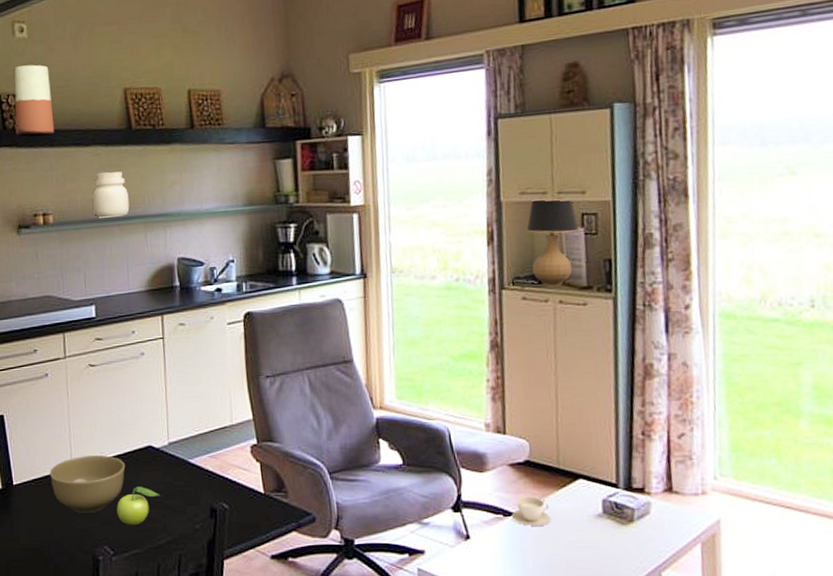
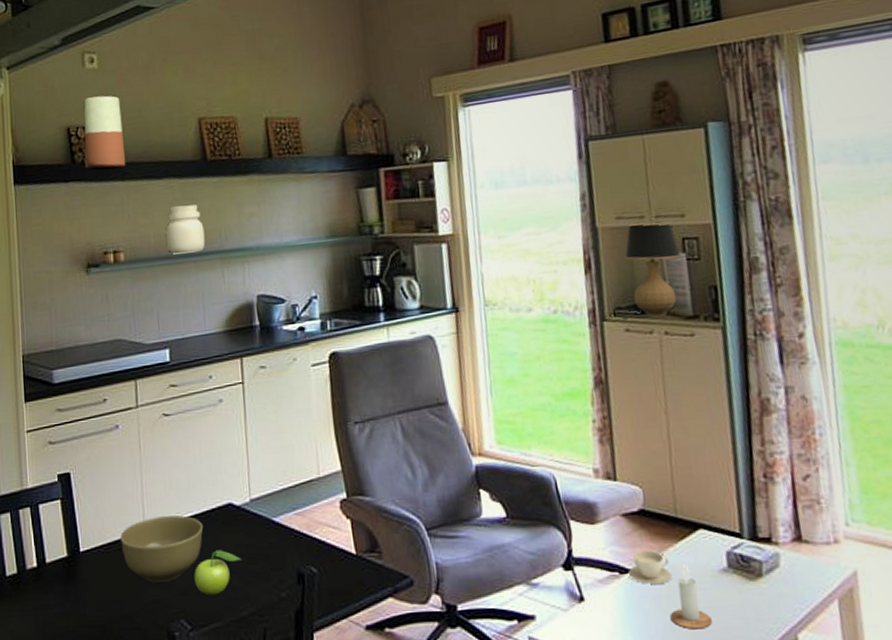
candle: none [547,509,585,566] -> present [670,564,712,630]

